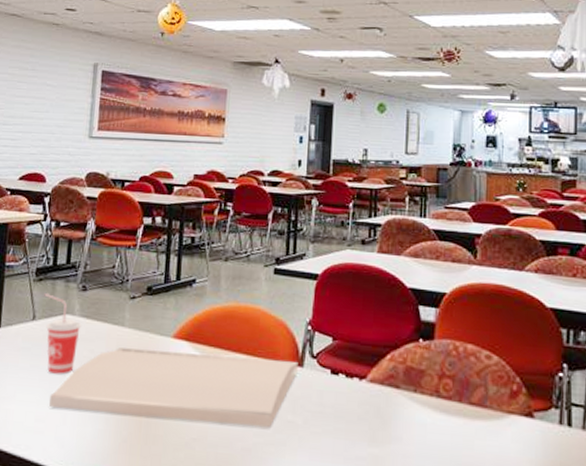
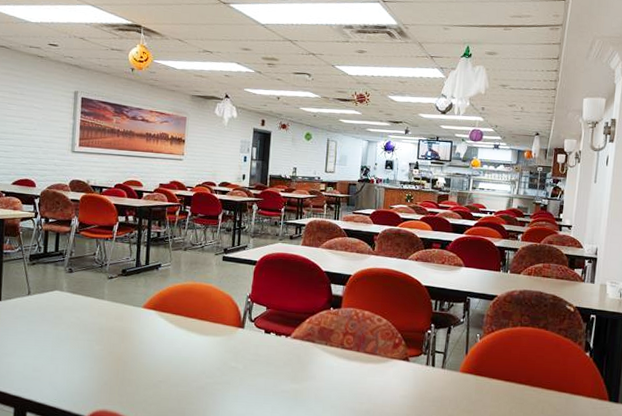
beverage cup: present [44,293,82,374] -> none [37,274,69,336]
desk pad: present [49,347,298,428] -> none [43,315,240,372]

